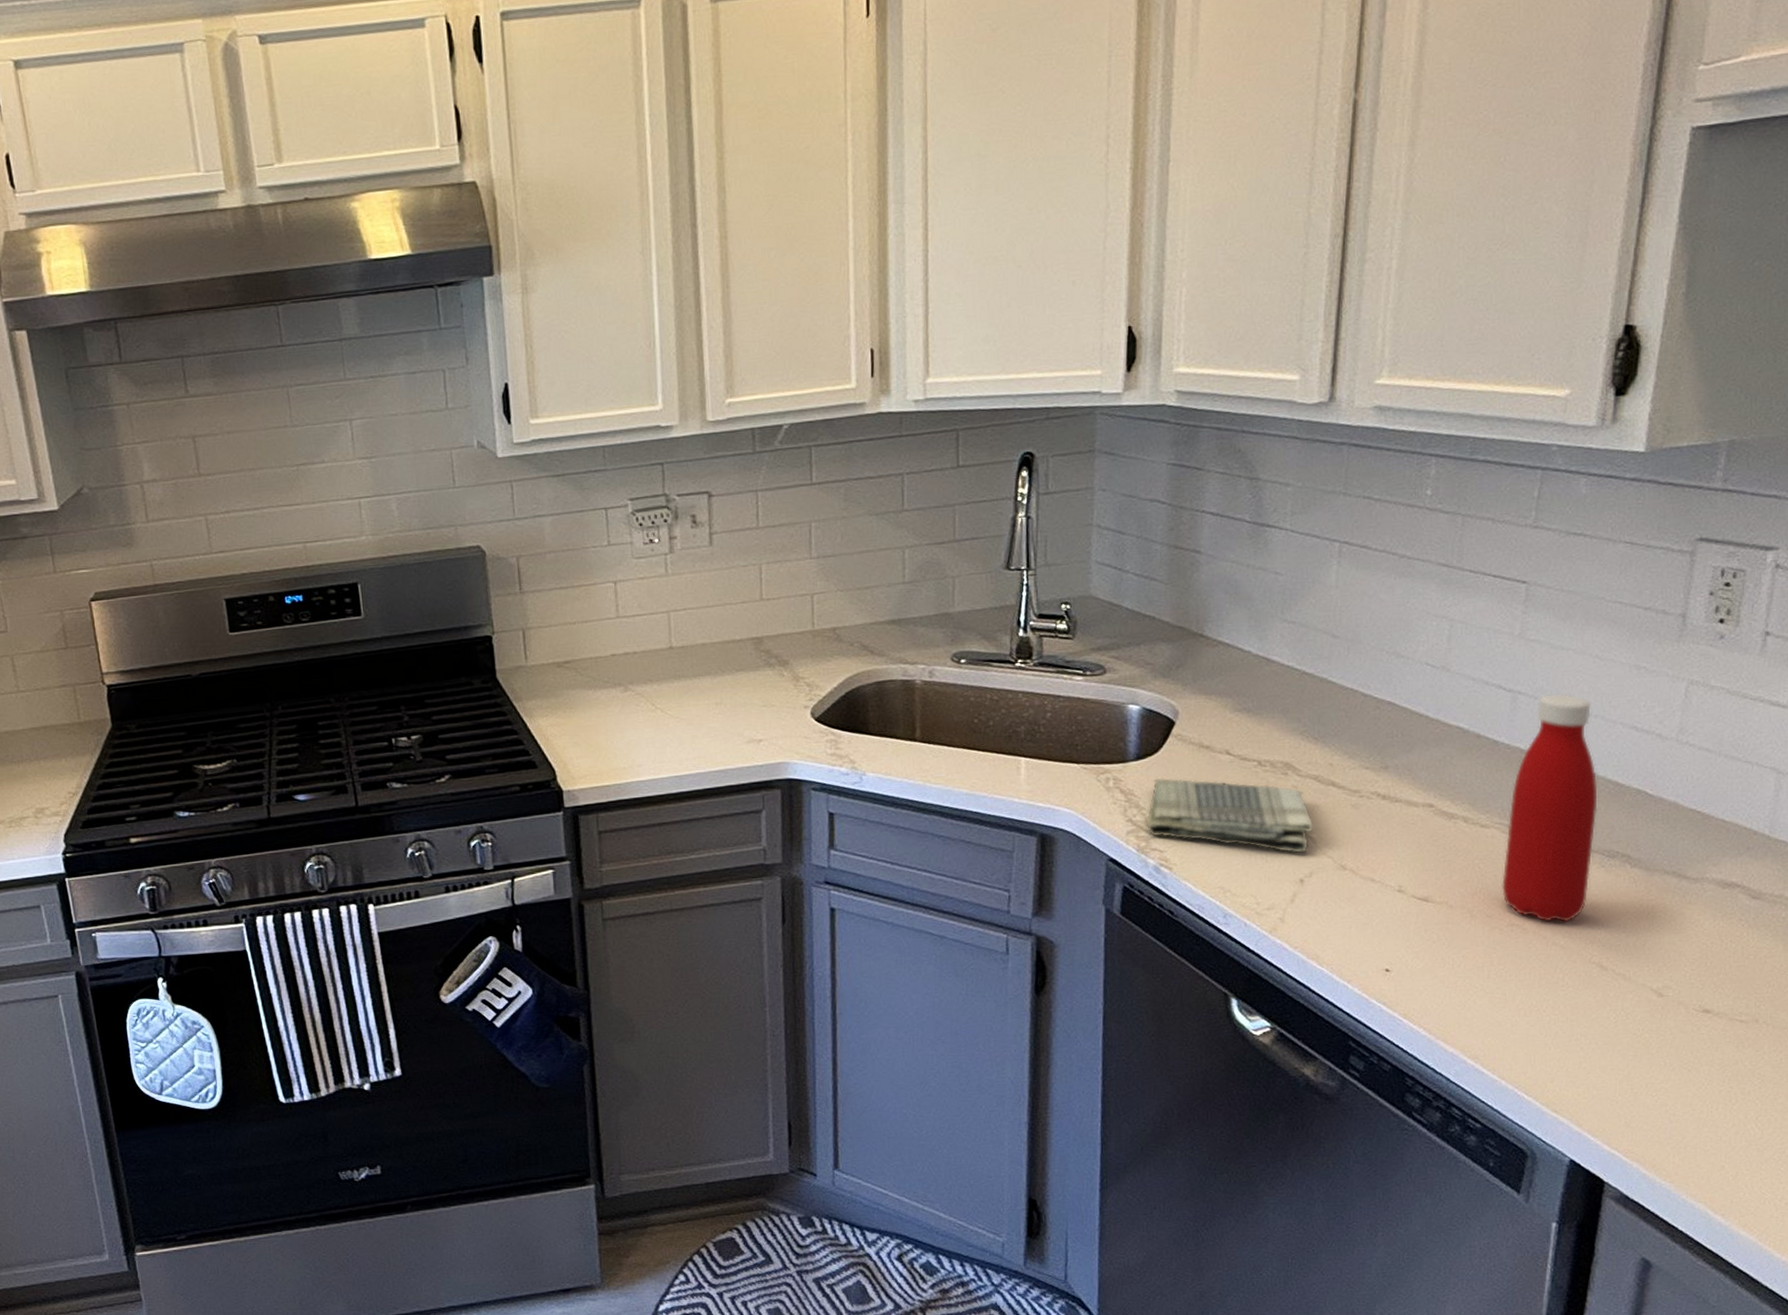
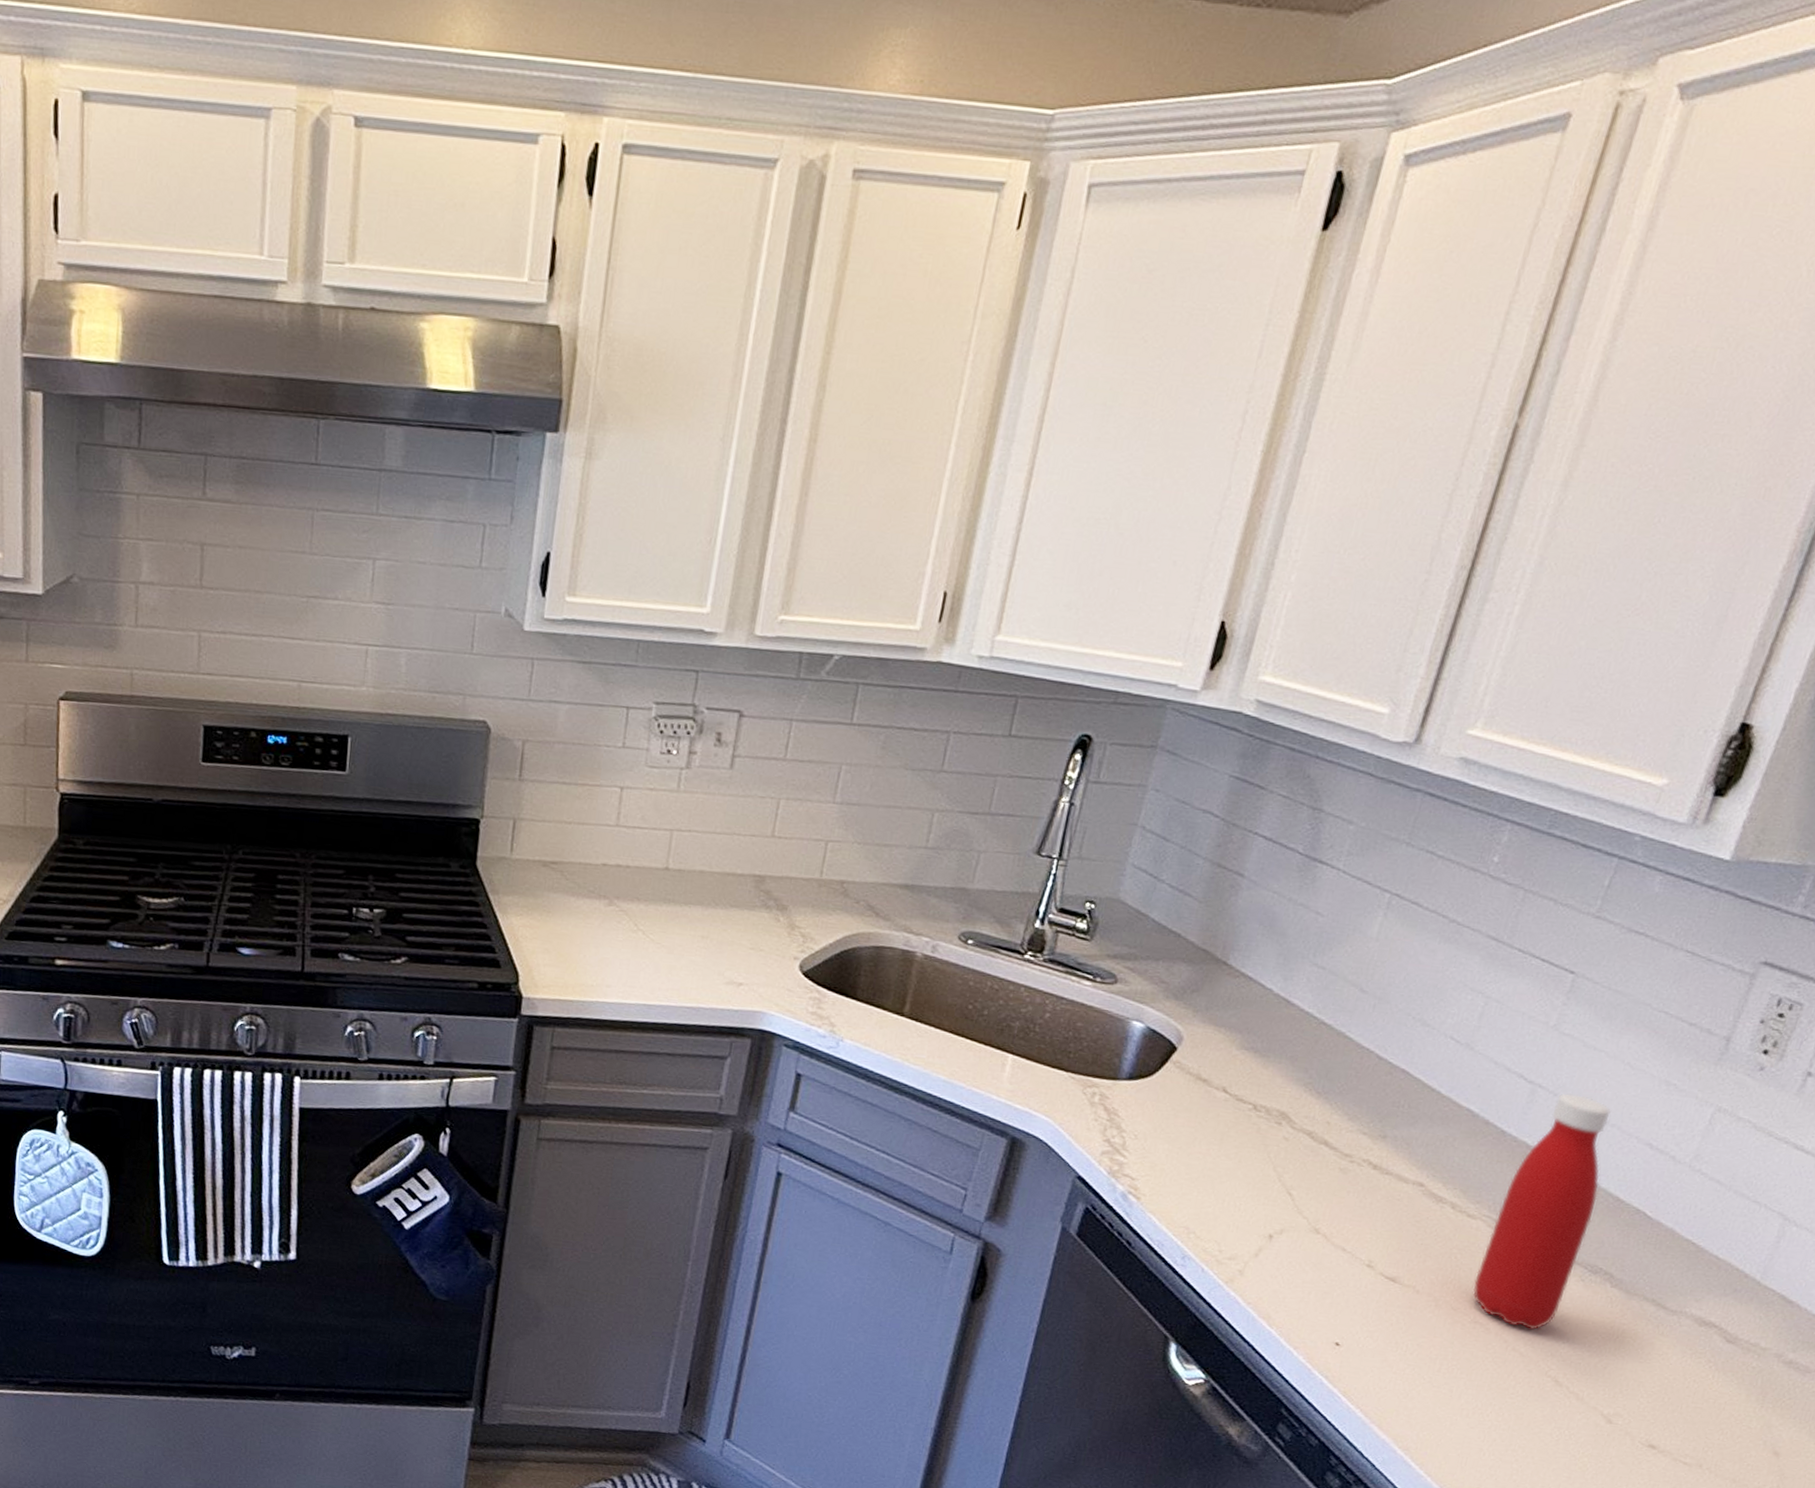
dish towel: present [1147,777,1314,853] -> none [1124,1103,1296,1207]

